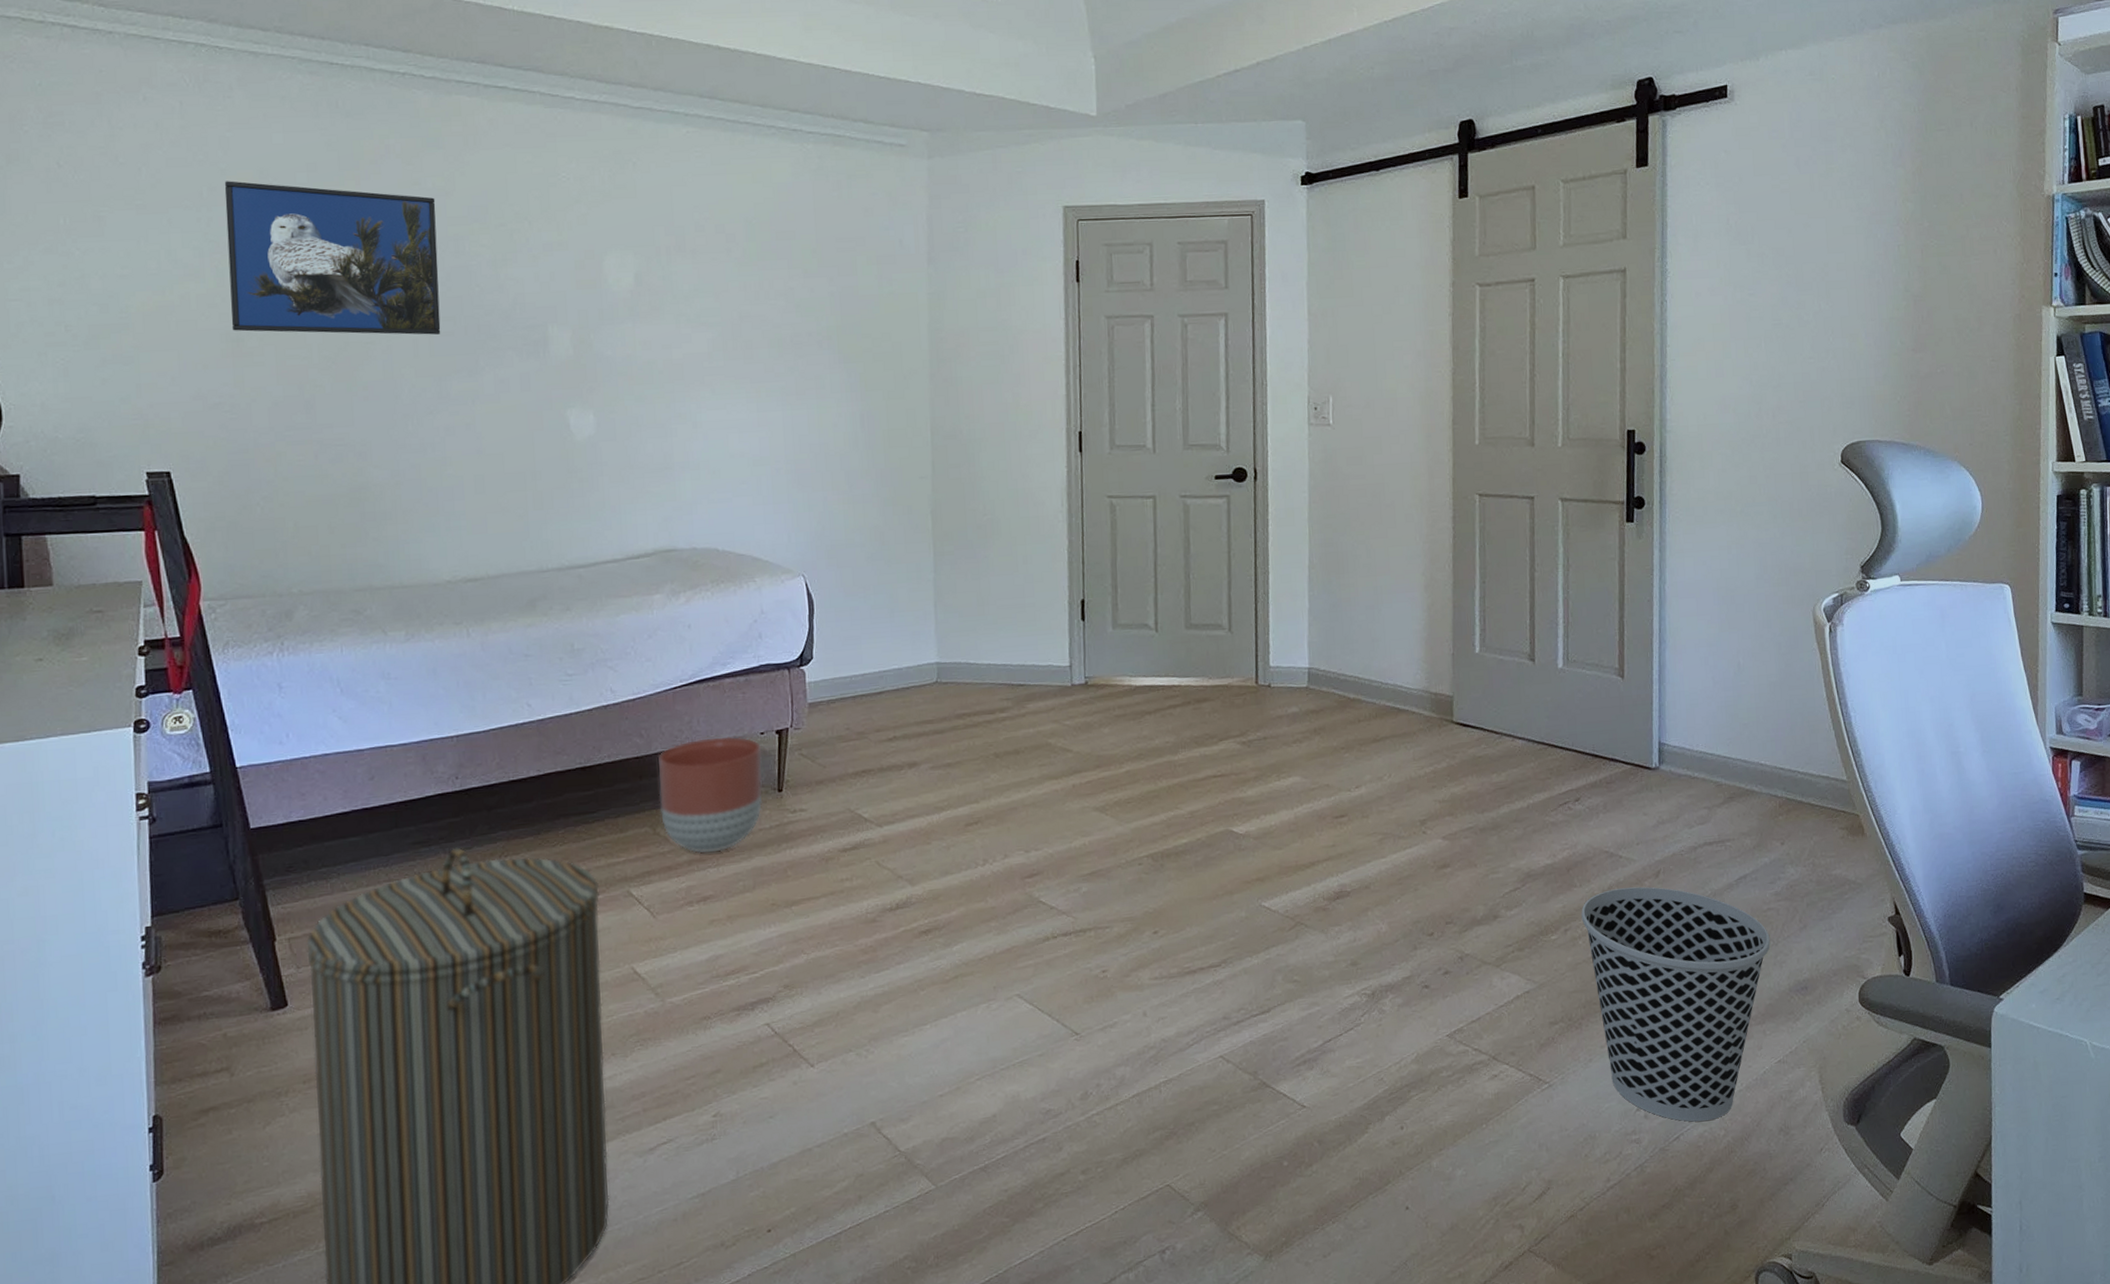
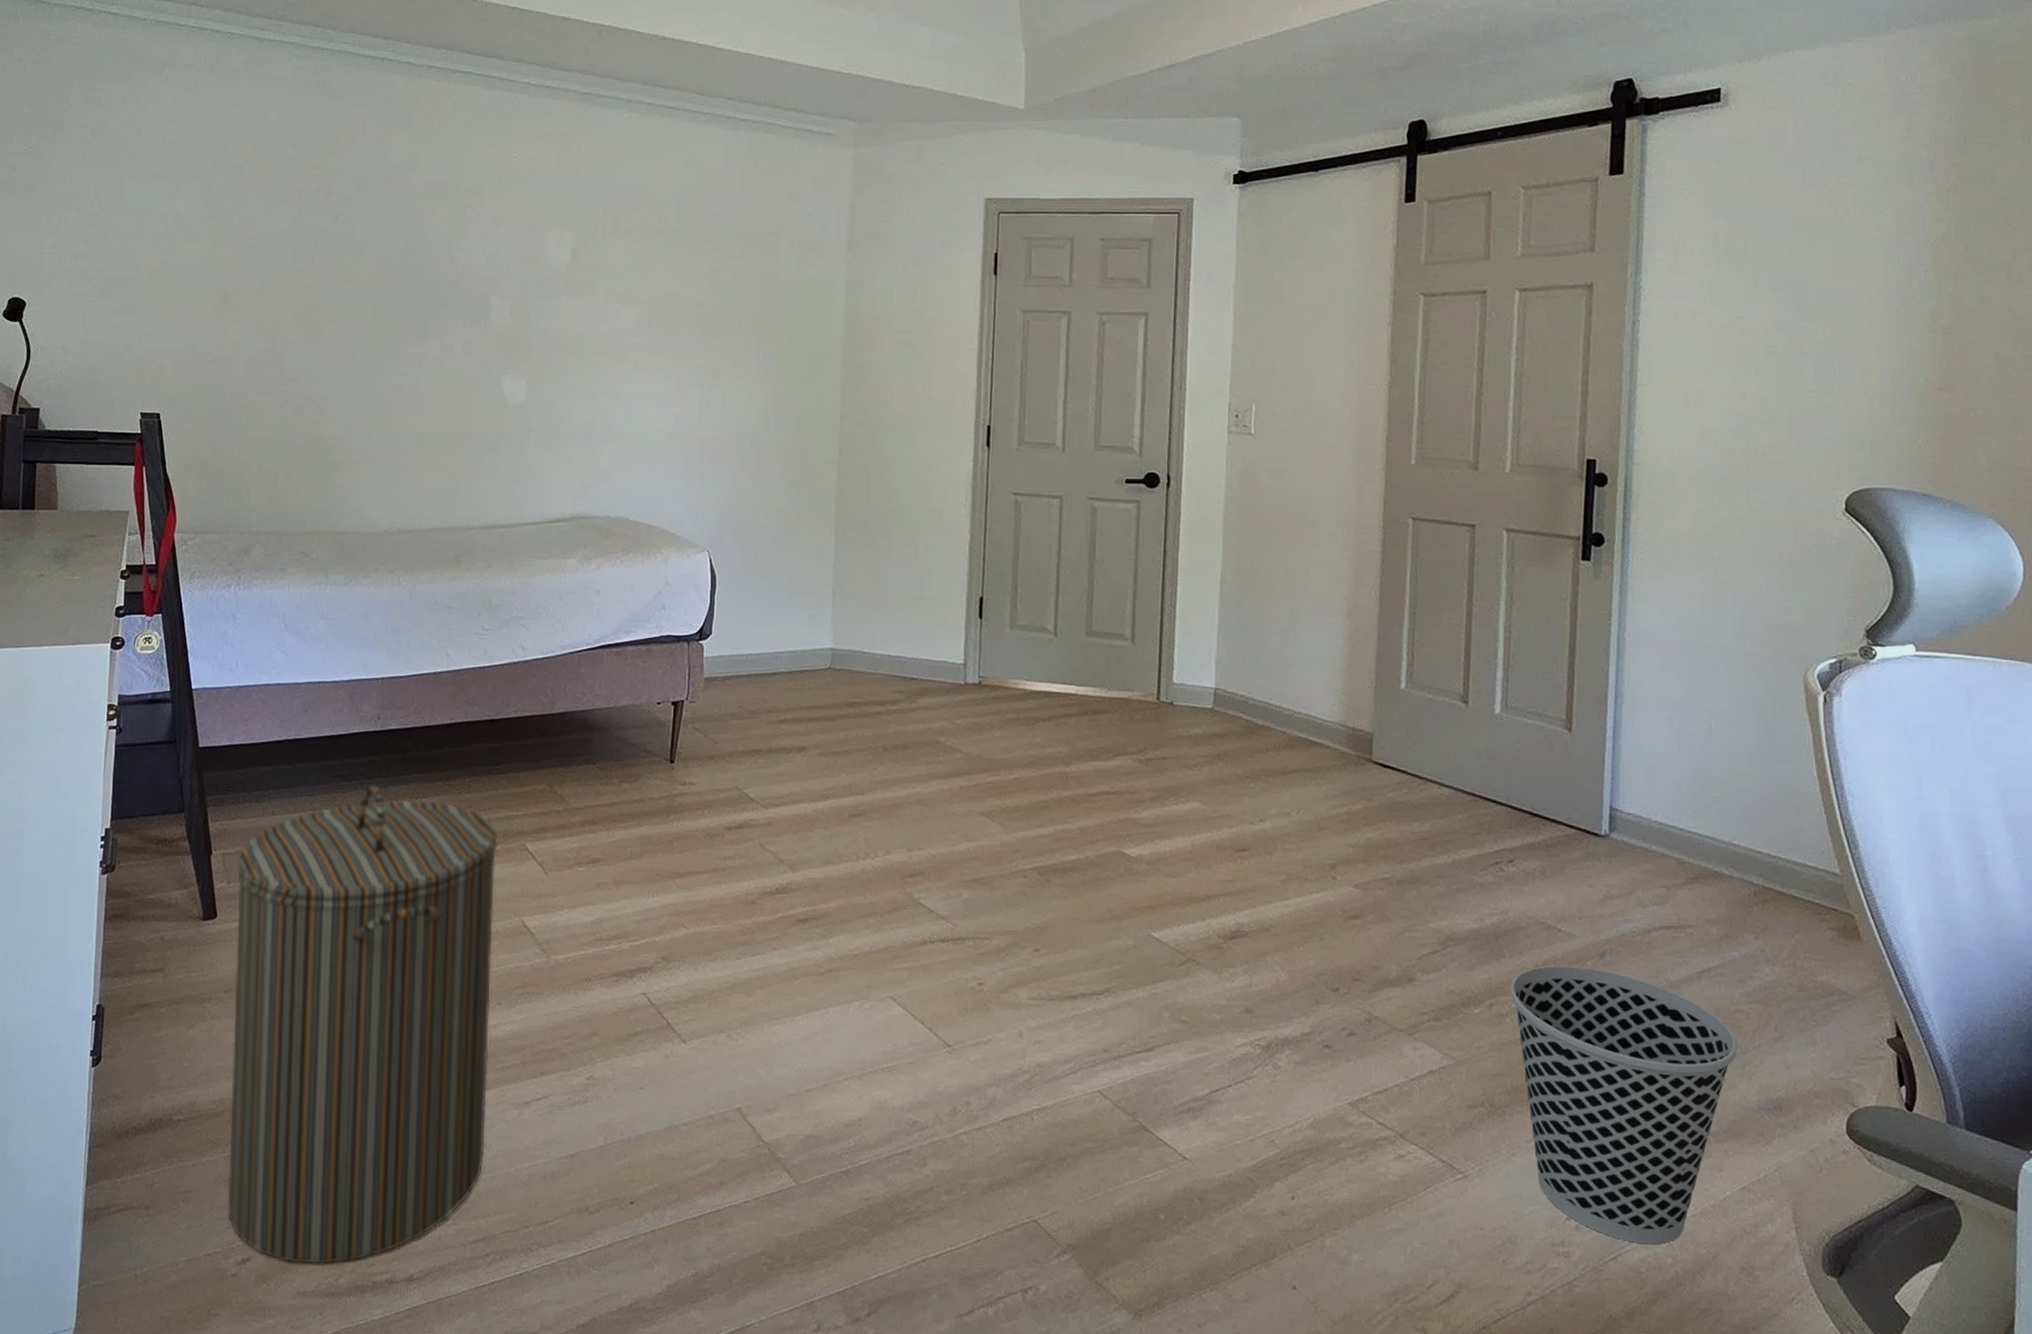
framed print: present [224,181,441,335] -> none [221,153,401,300]
planter: present [657,736,763,854] -> none [559,703,658,816]

